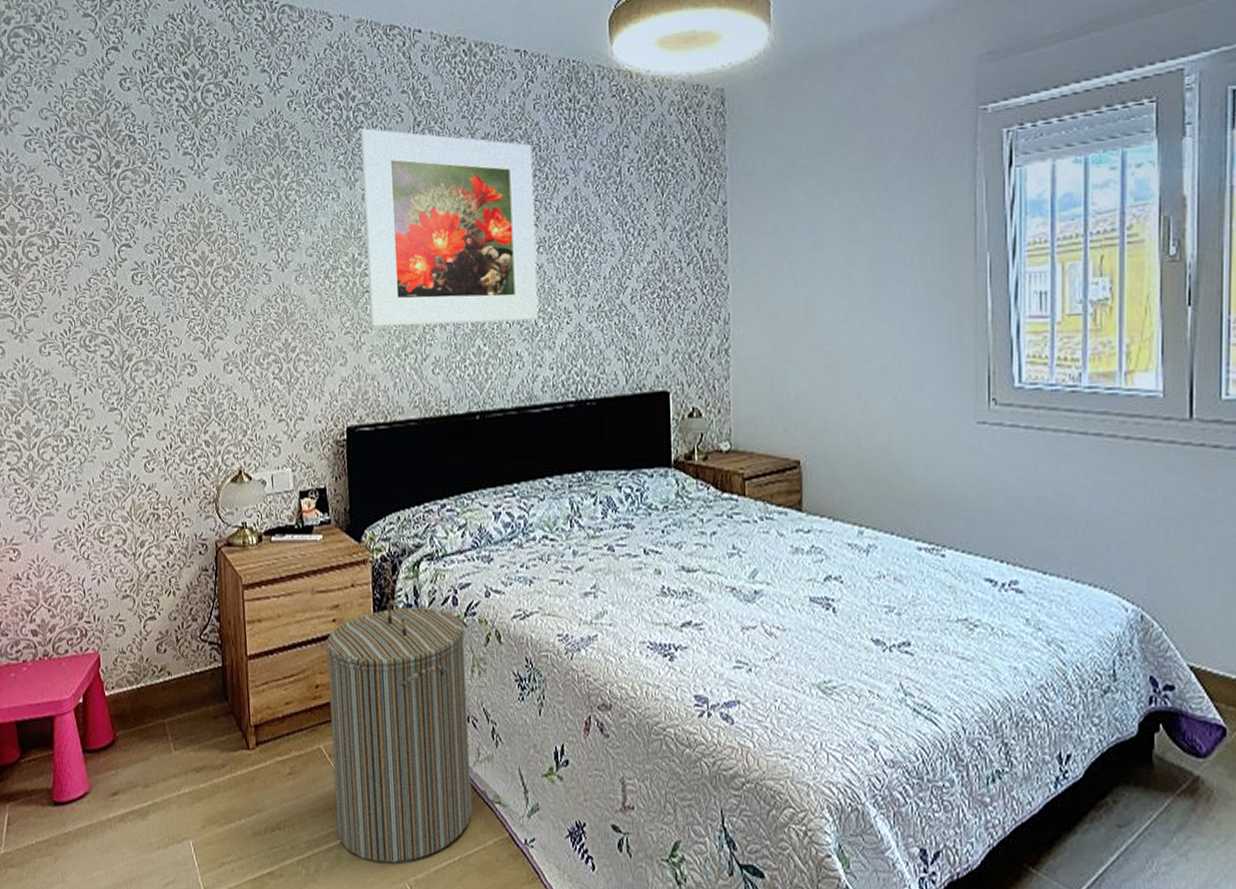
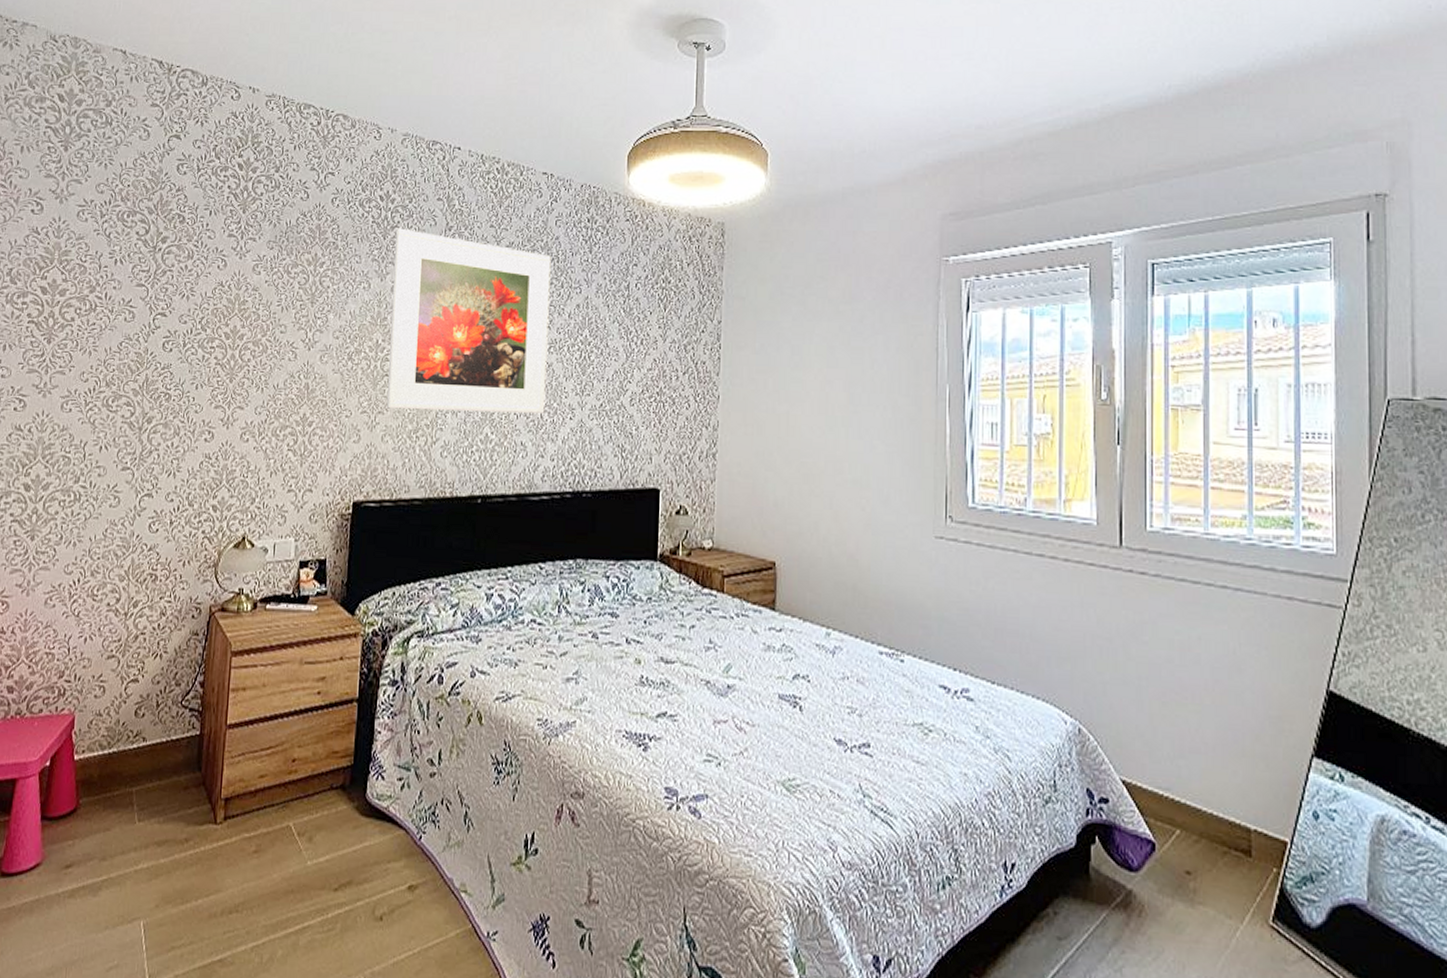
laundry hamper: present [326,600,472,863] -> none [297,675,448,954]

